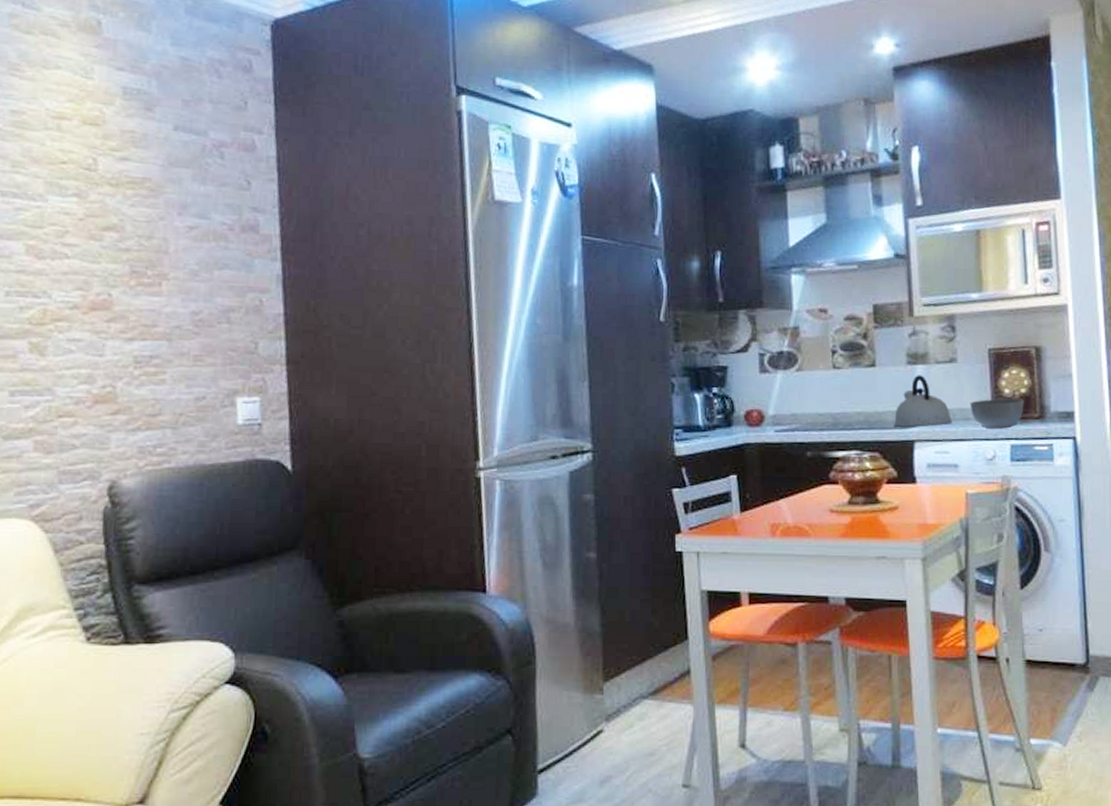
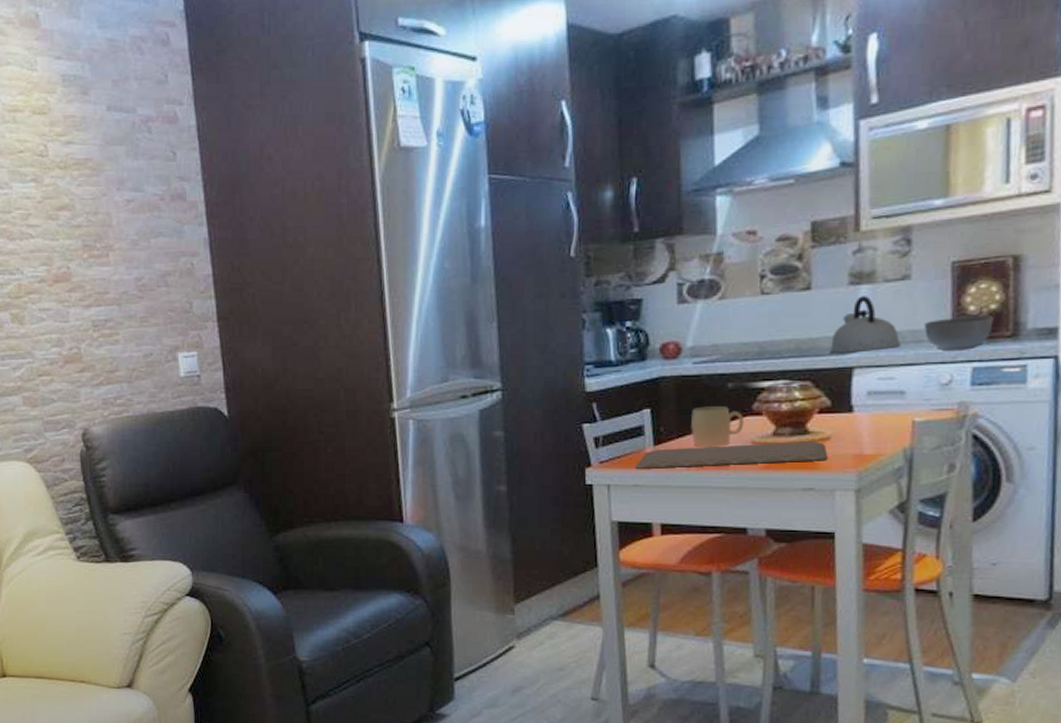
placemat: none [722,510,897,536] -> present [634,441,828,469]
mug: none [775,474,823,516] -> present [691,406,745,448]

